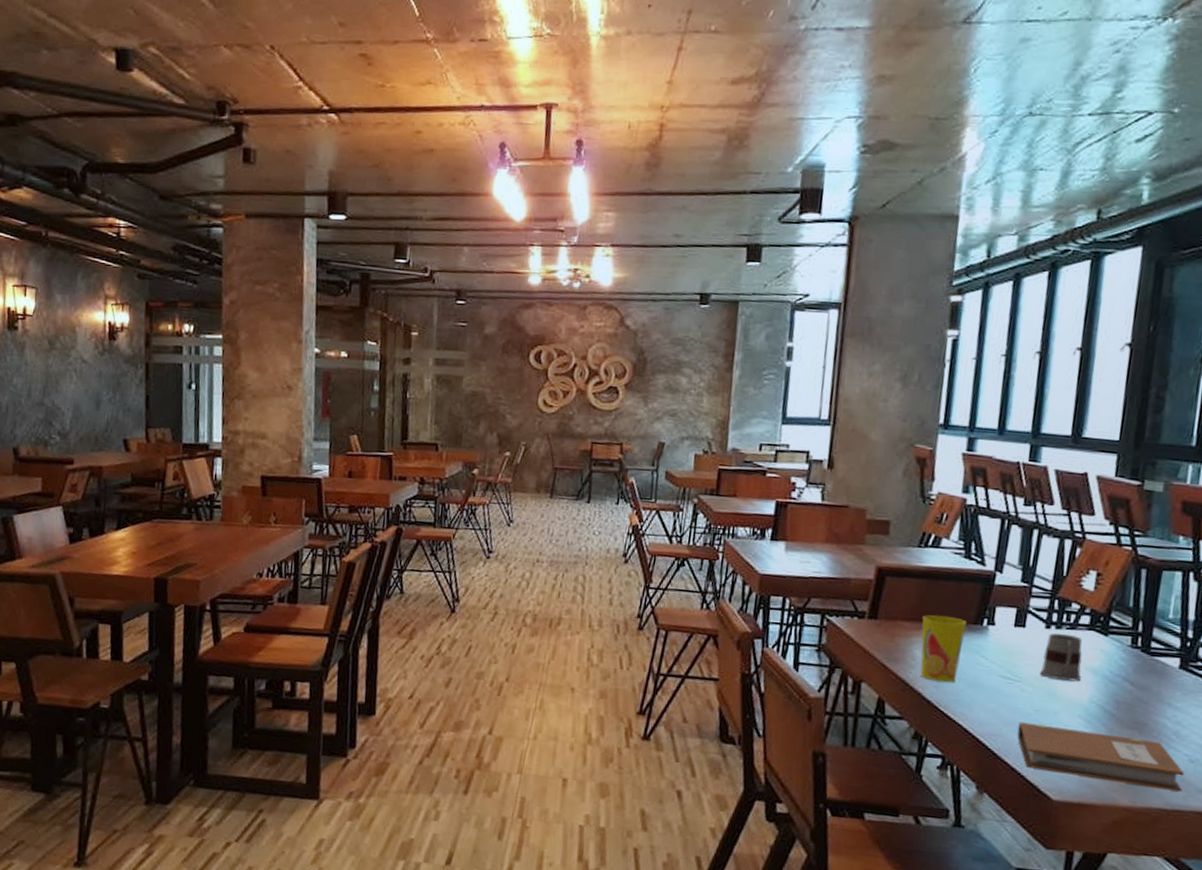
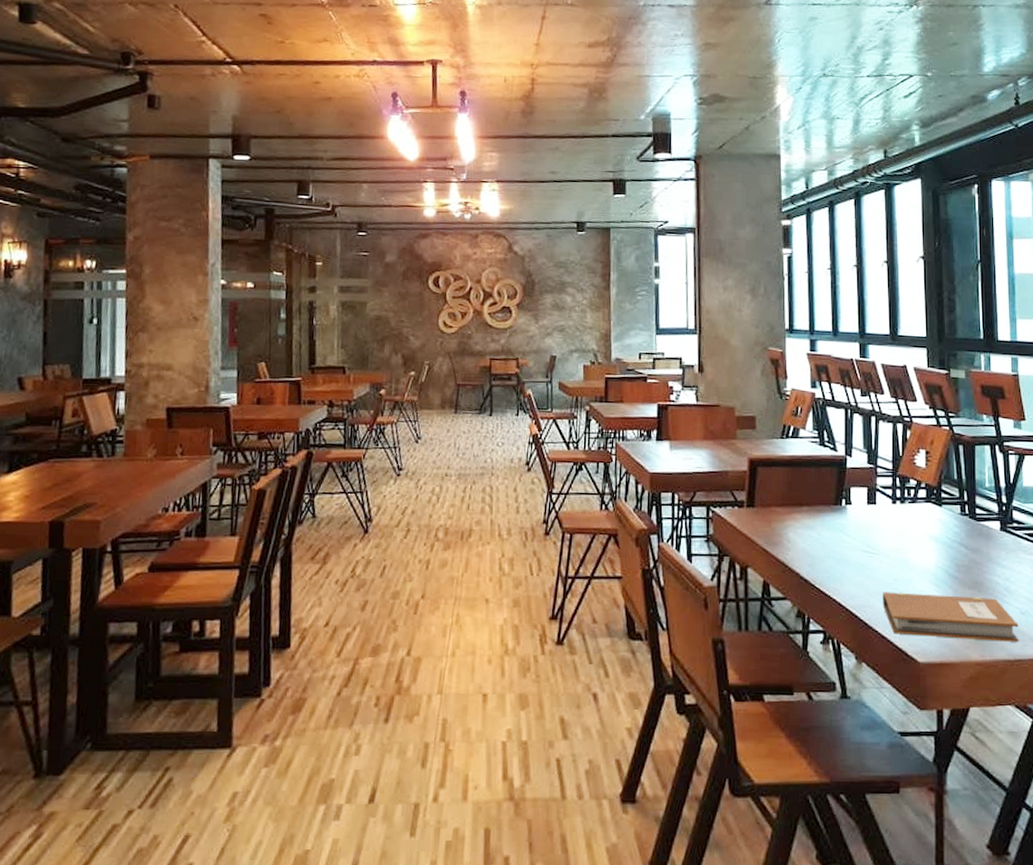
cup: present [920,615,966,683] -> none [791,499,828,561]
mug: present [1040,633,1082,682] -> none [893,508,927,550]

